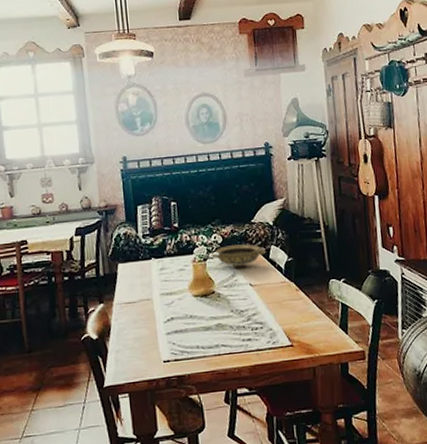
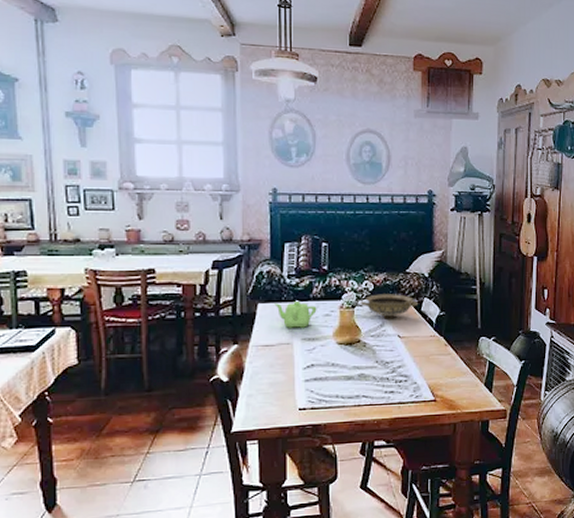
teapot: none [133,258,172,286] -> present [274,300,317,329]

